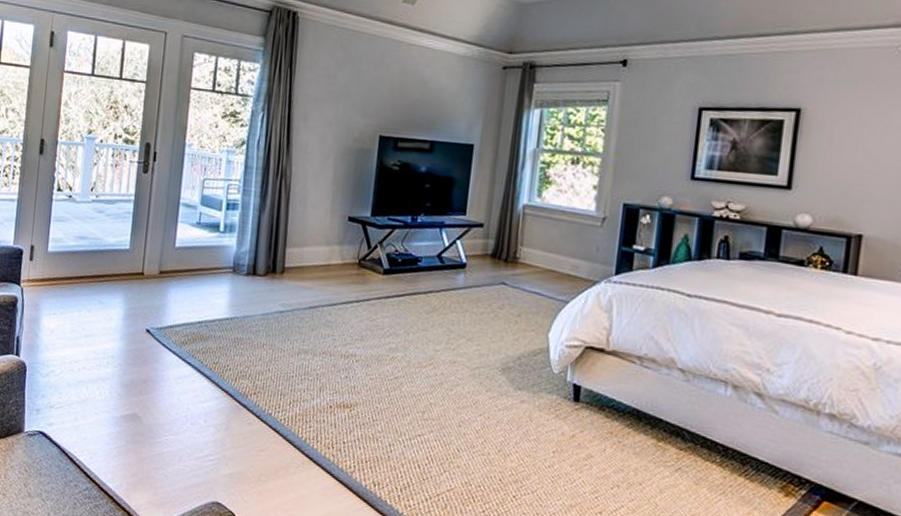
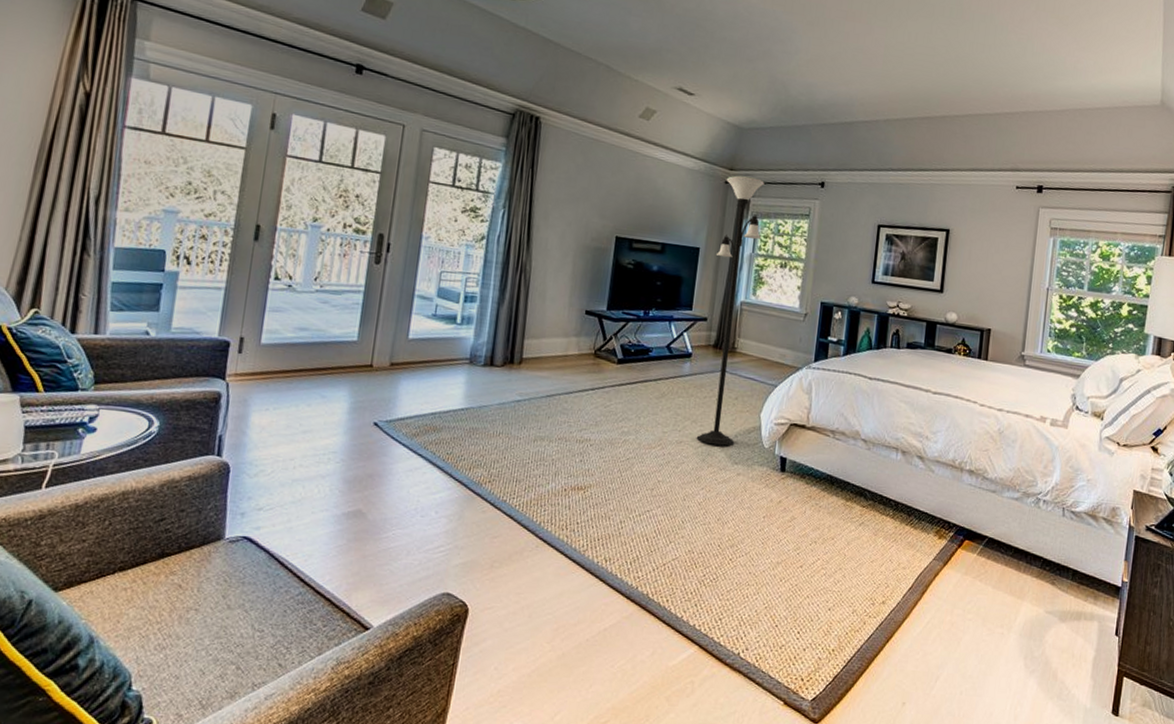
floor lamp: none [472,59,551,369] -> present [696,175,765,446]

